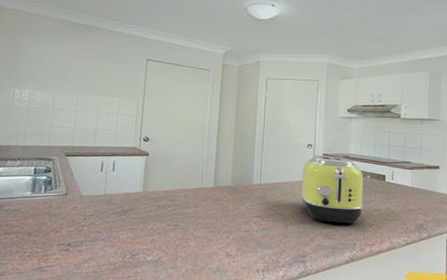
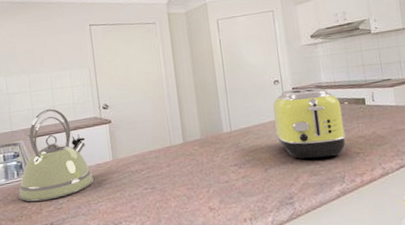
kettle: none [41,131,121,220] -> present [18,109,94,202]

